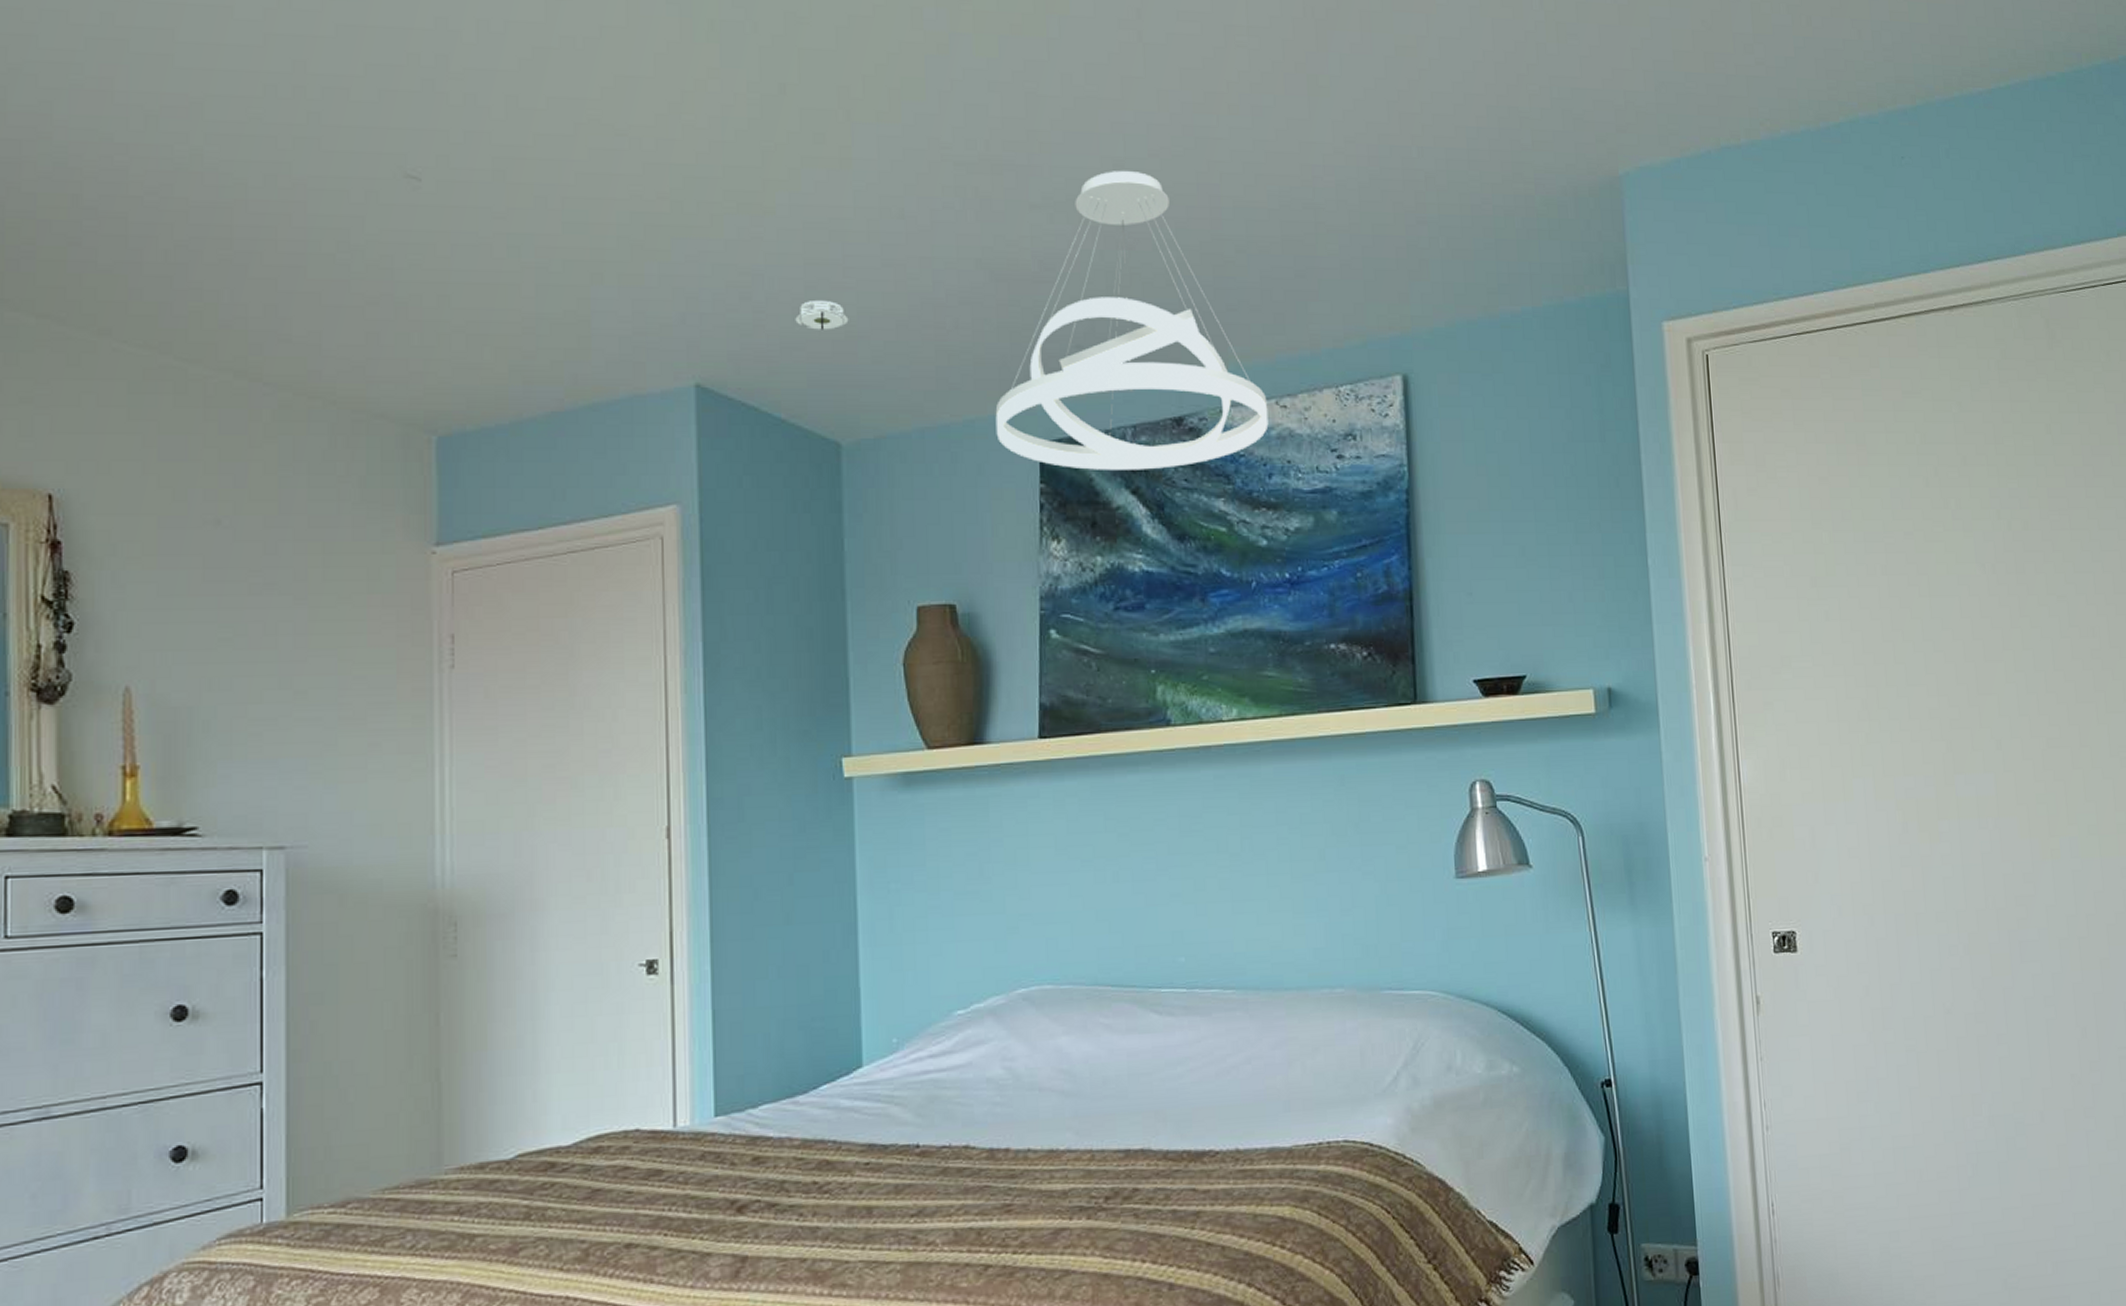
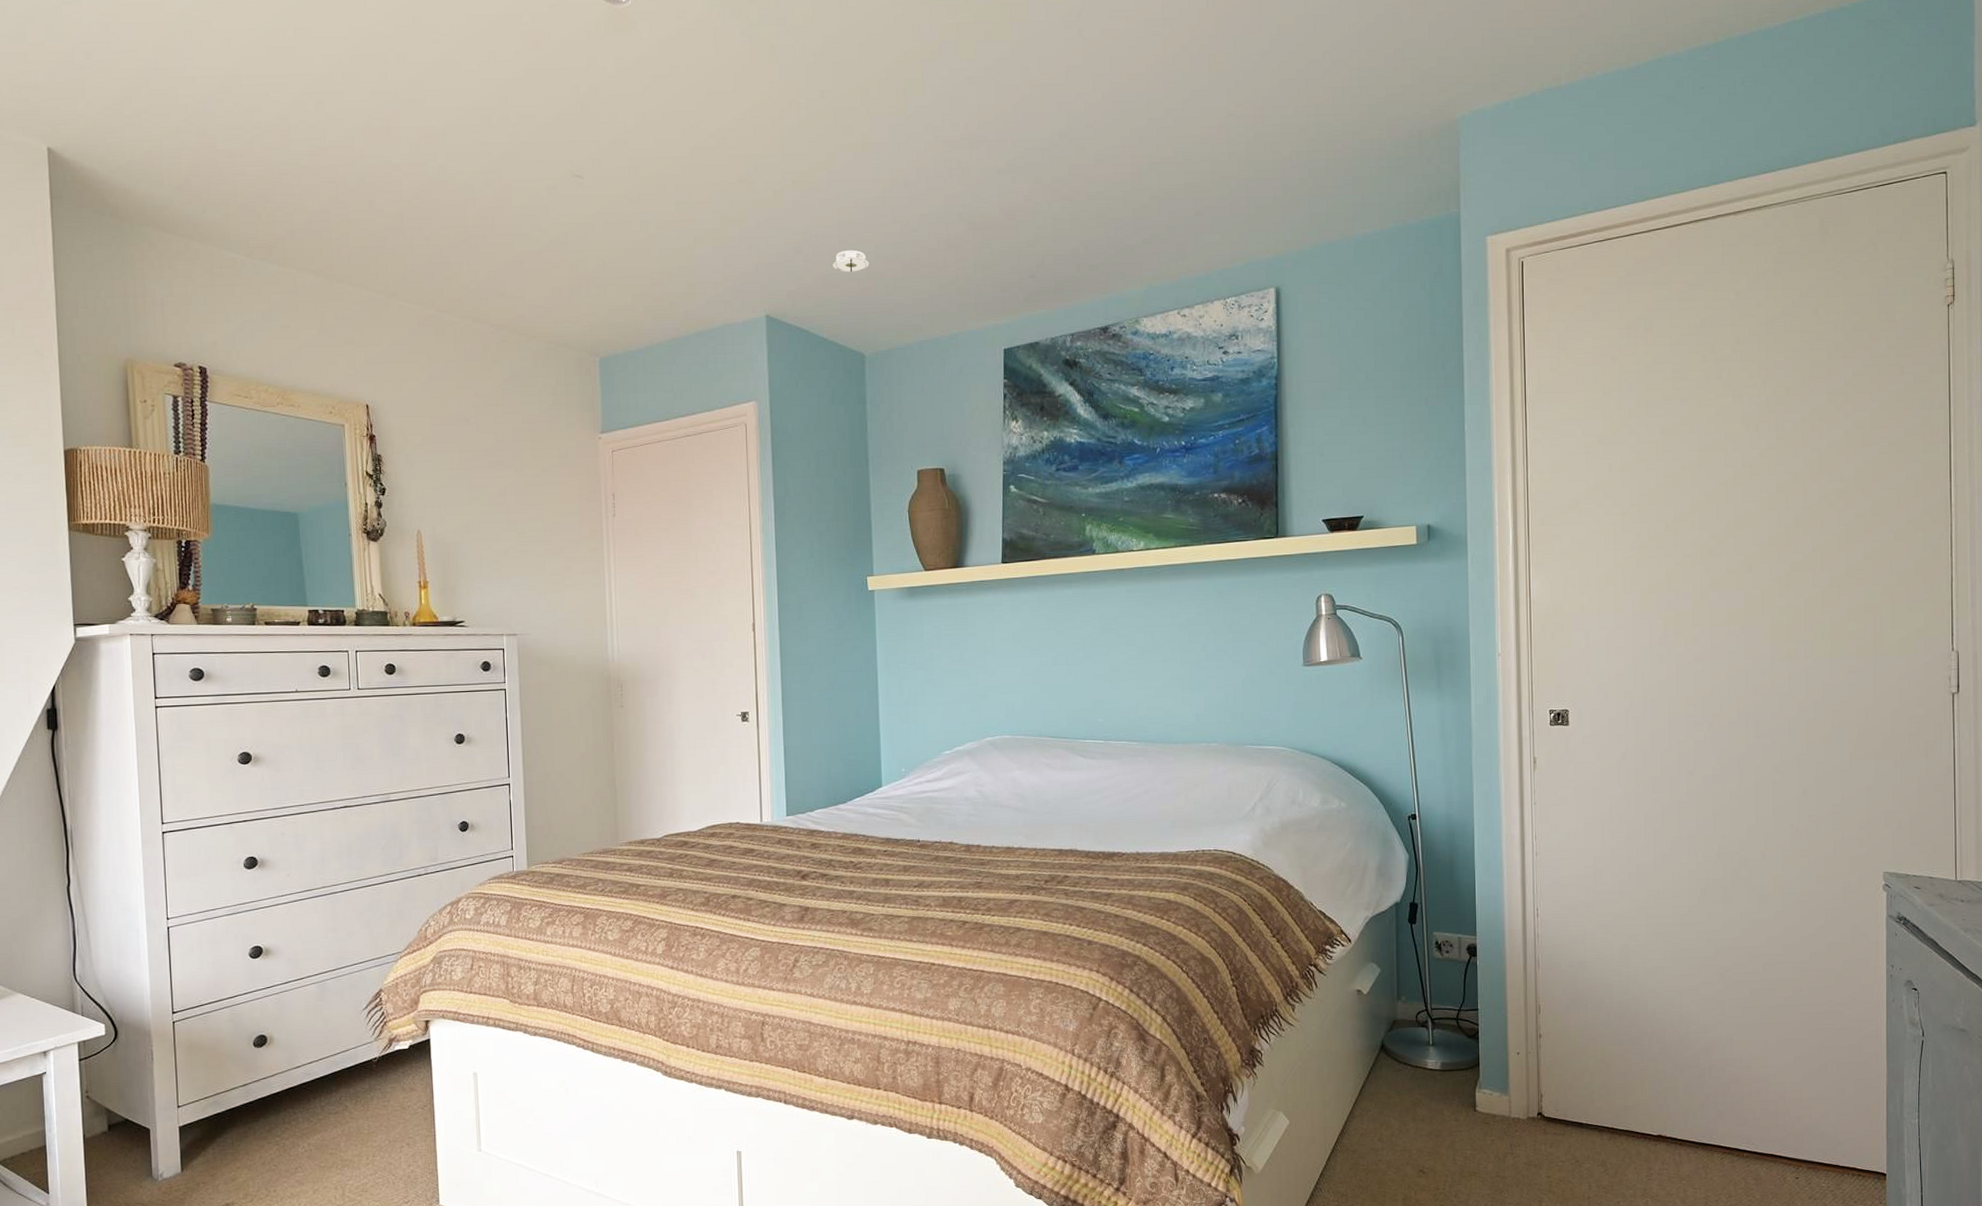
pendant light: present [995,170,1269,470] -> none [972,139,1172,368]

